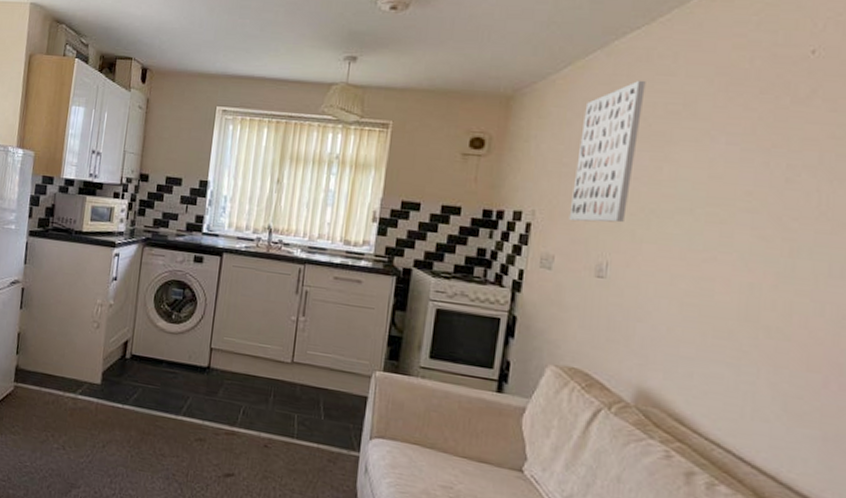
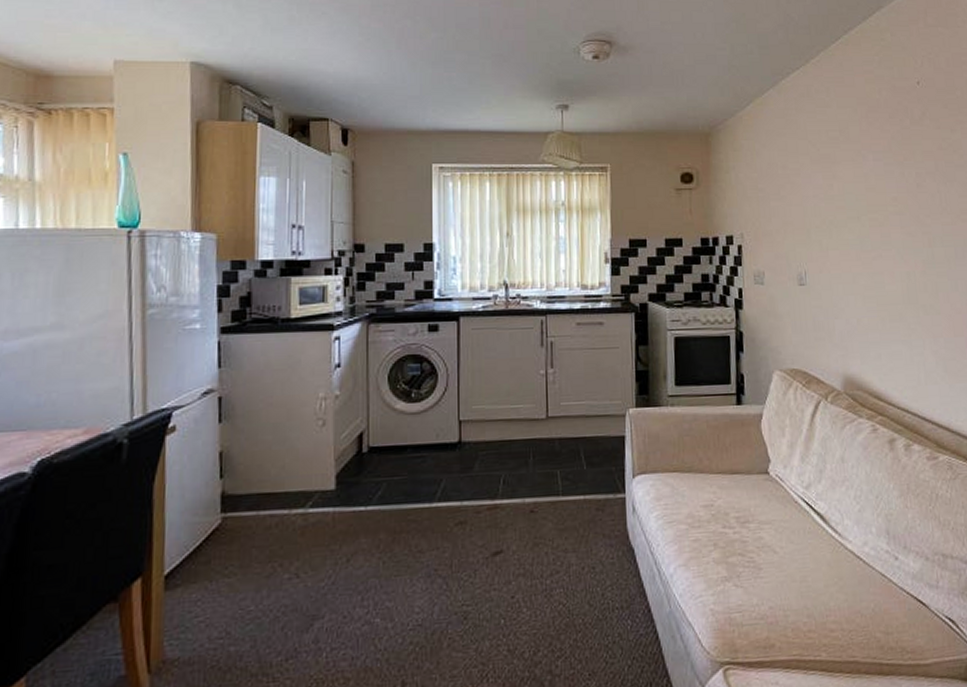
wall art: present [568,80,646,223] -> none [768,112,813,239]

